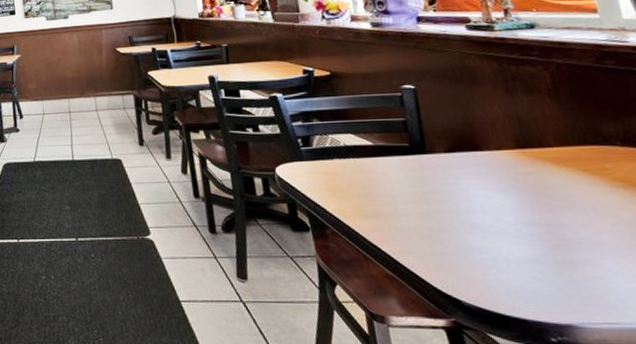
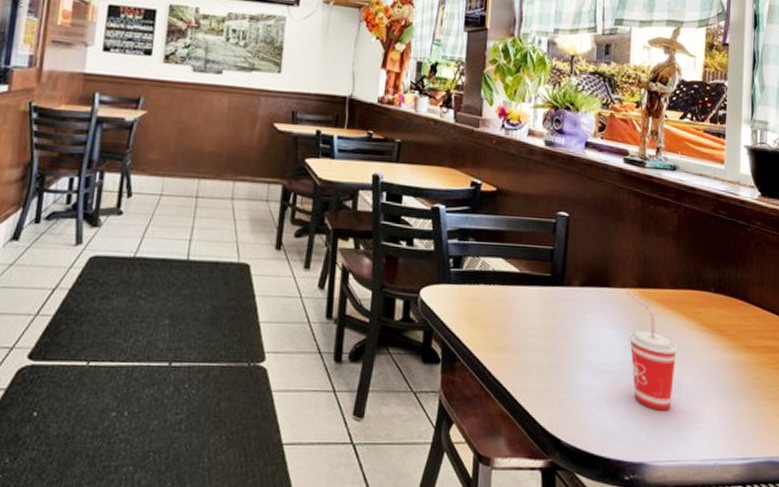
beverage cup: none [505,153,594,271] -> present [628,292,678,411]

